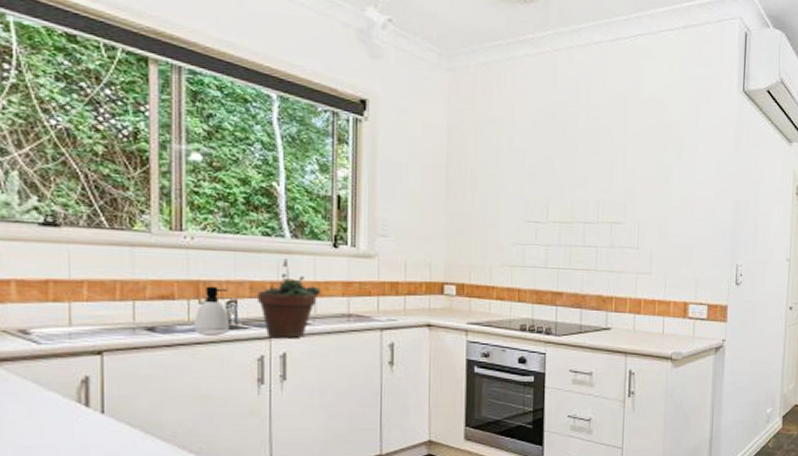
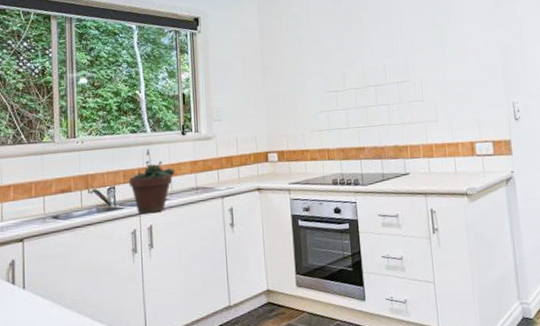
soap dispenser: present [193,286,230,336] -> none [85,177,111,218]

